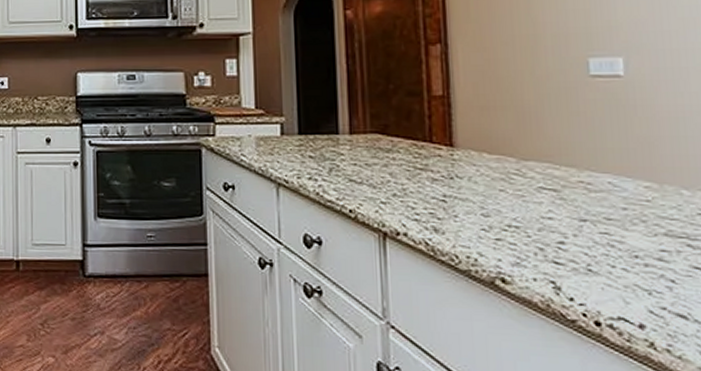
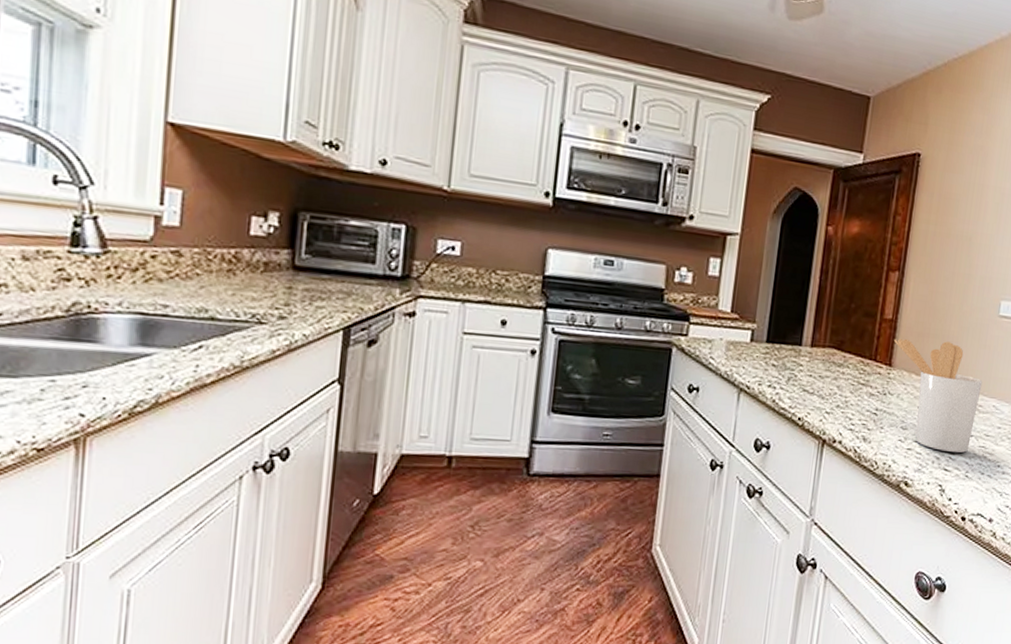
utensil holder: none [451,113,586,241] -> present [894,338,983,453]

